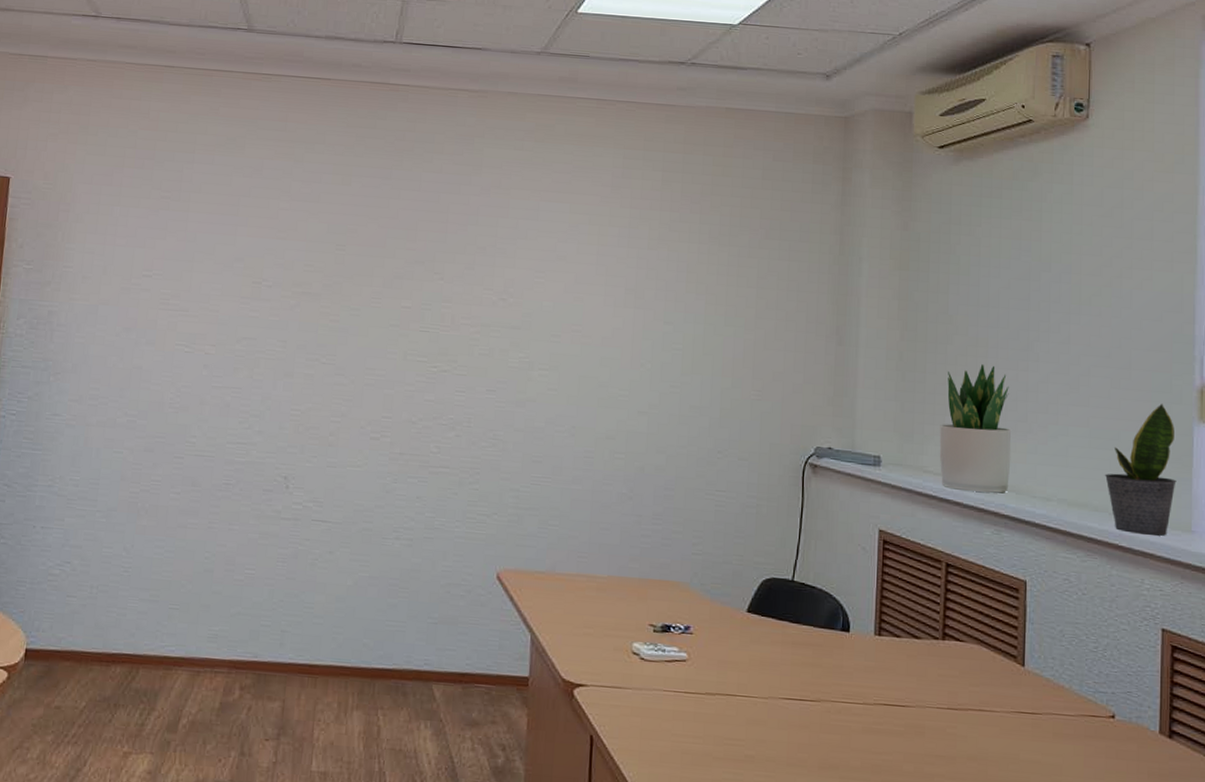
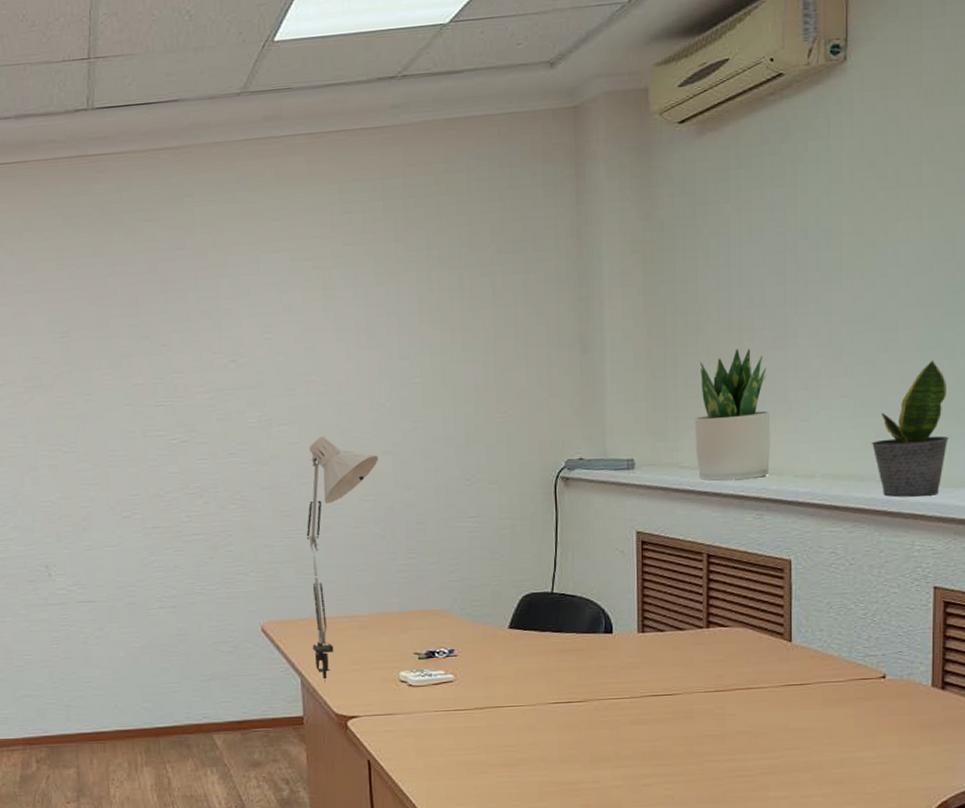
desk lamp: none [547,387,634,643] -> present [306,436,378,682]

